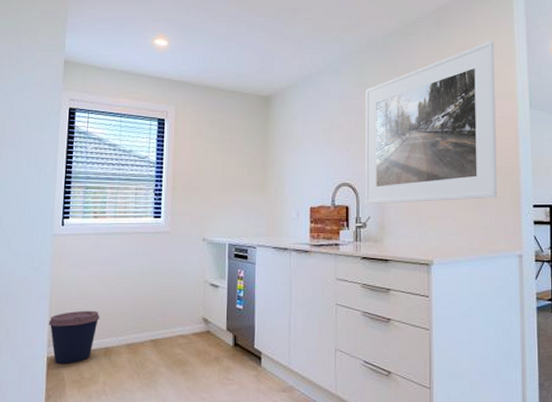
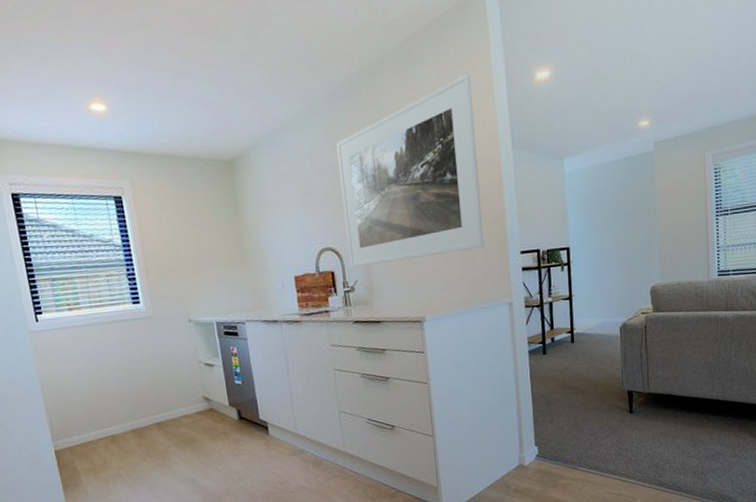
coffee cup: present [48,310,100,364] -> none [47,402,99,456]

